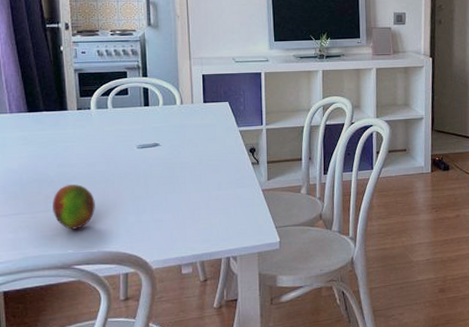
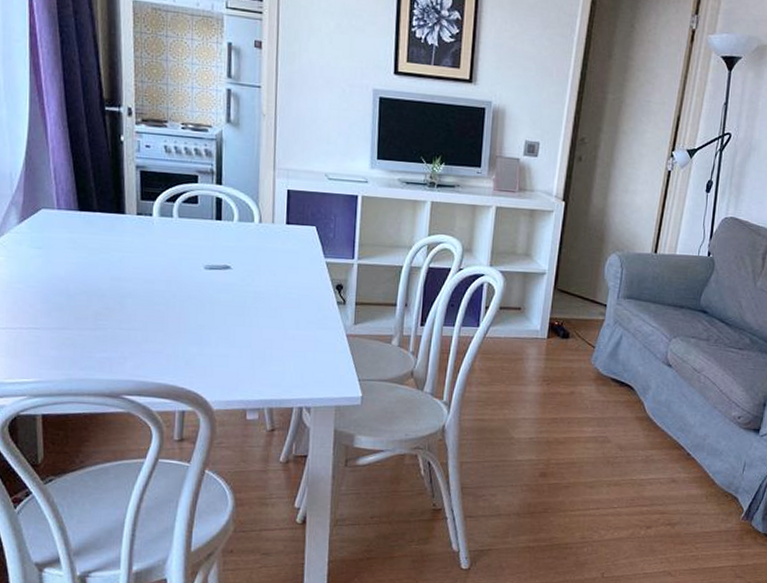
fruit: present [53,184,95,230] -> none [102,302,152,354]

